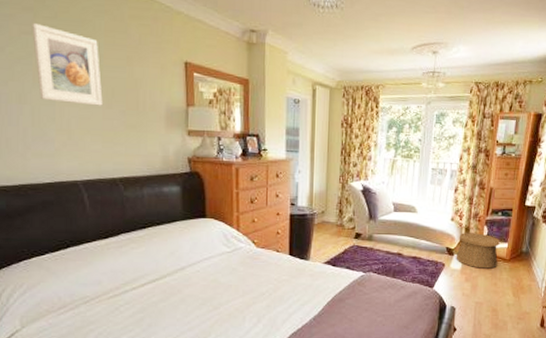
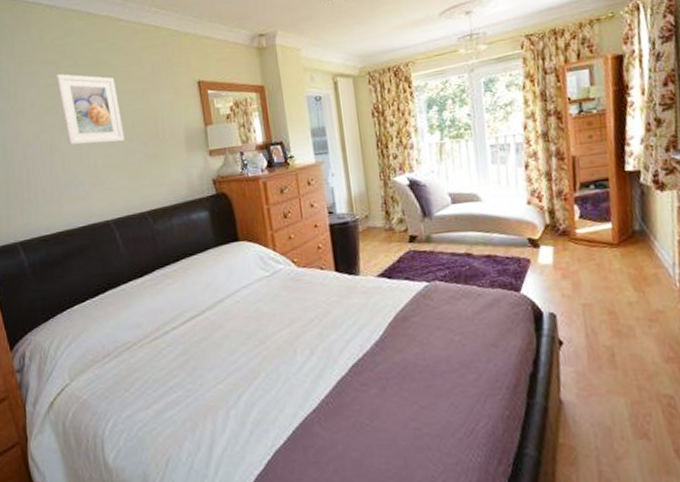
basket: present [456,233,500,269] -> none [542,215,603,260]

